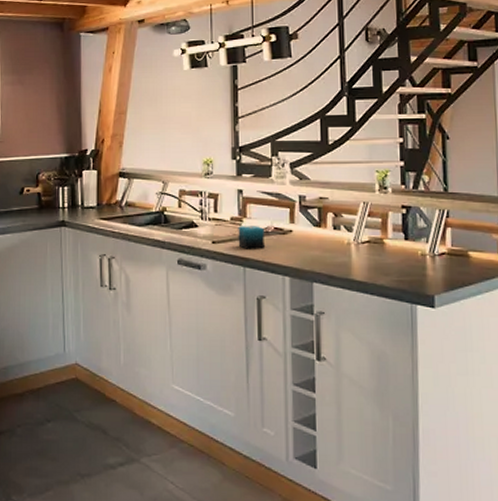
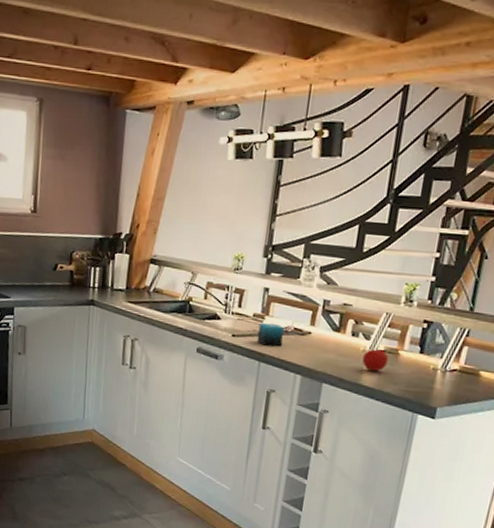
fruit: none [348,237,375,265] -> present [362,346,389,372]

